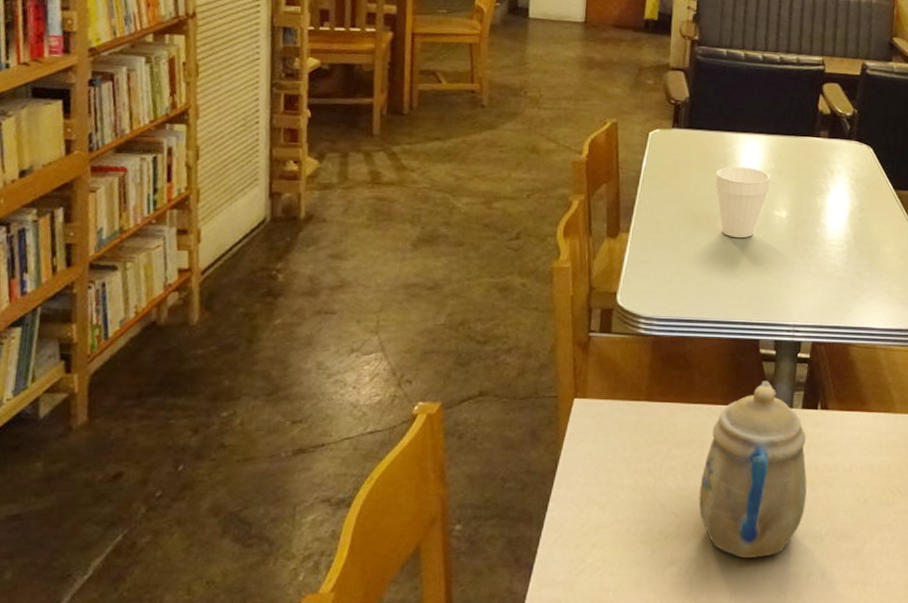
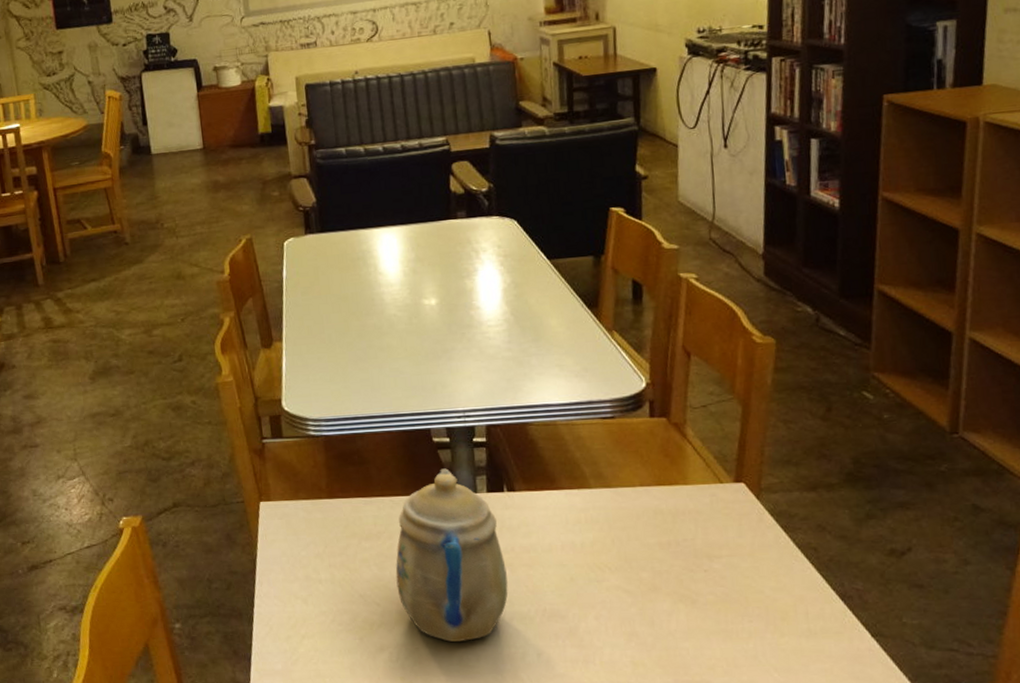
cup: present [715,166,771,238] -> none [356,260,415,332]

